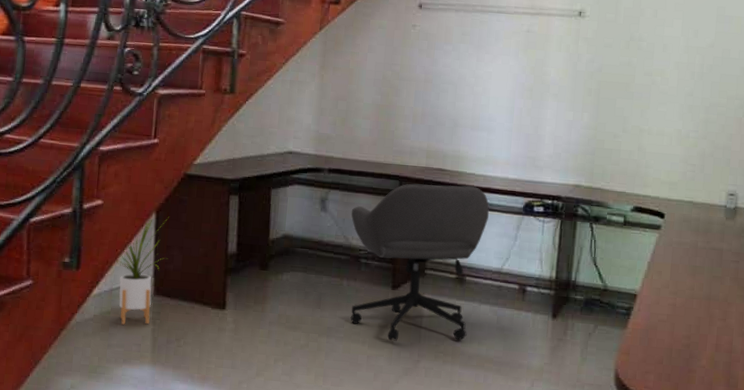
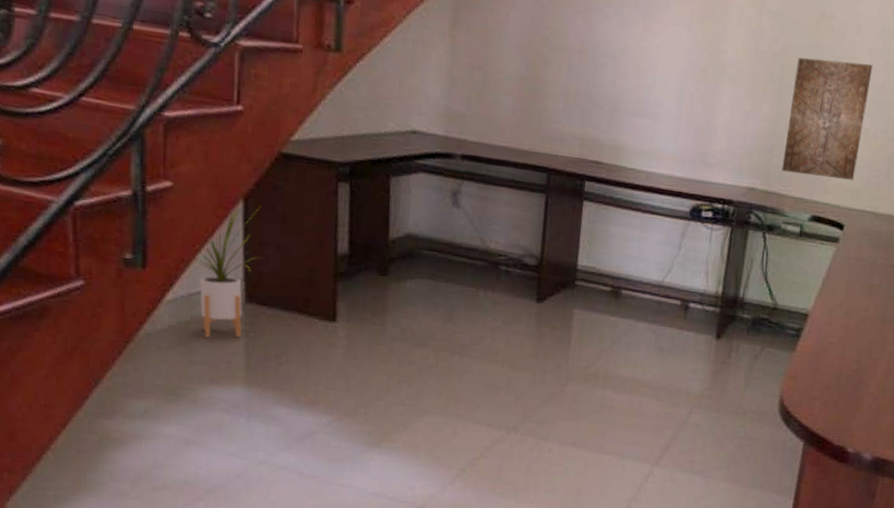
office chair: present [350,183,489,341] -> none [487,177,651,362]
wall art: none [603,74,681,175] -> present [781,57,873,180]

